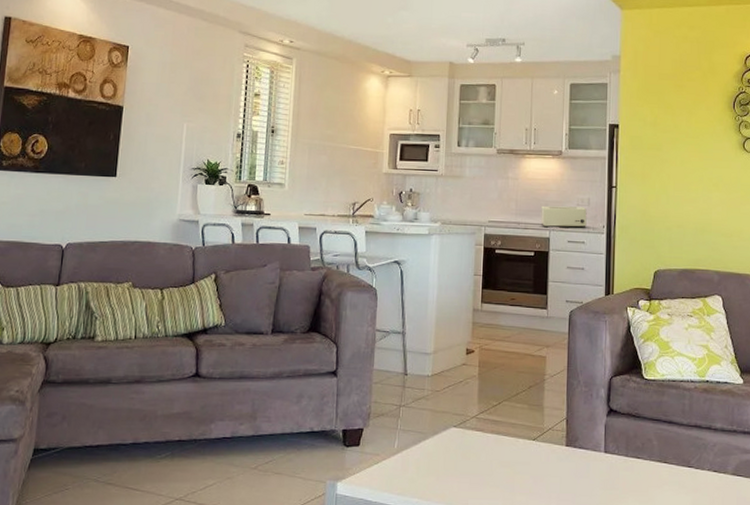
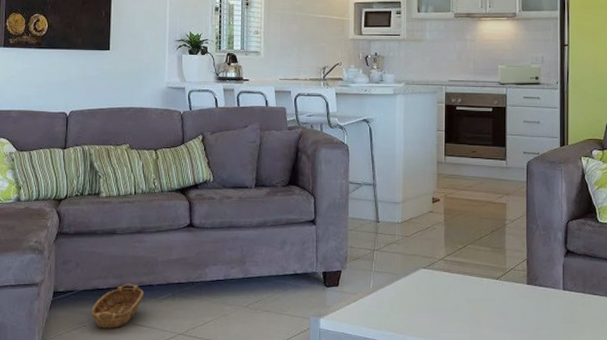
basket: none [75,440,140,492] -> present [90,283,145,328]

